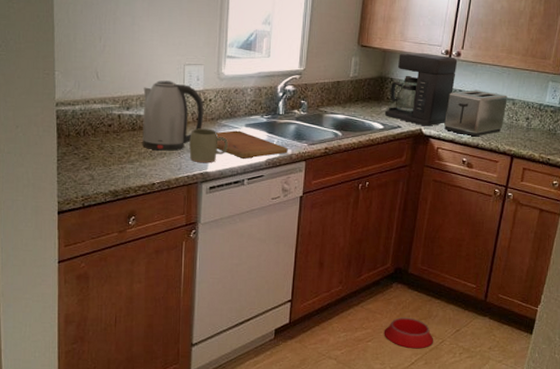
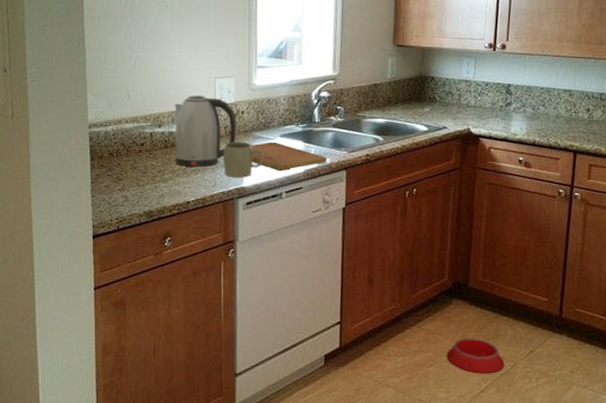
coffee maker: present [384,53,458,126] -> none [427,48,503,125]
toaster: present [444,90,507,137] -> none [494,82,563,133]

